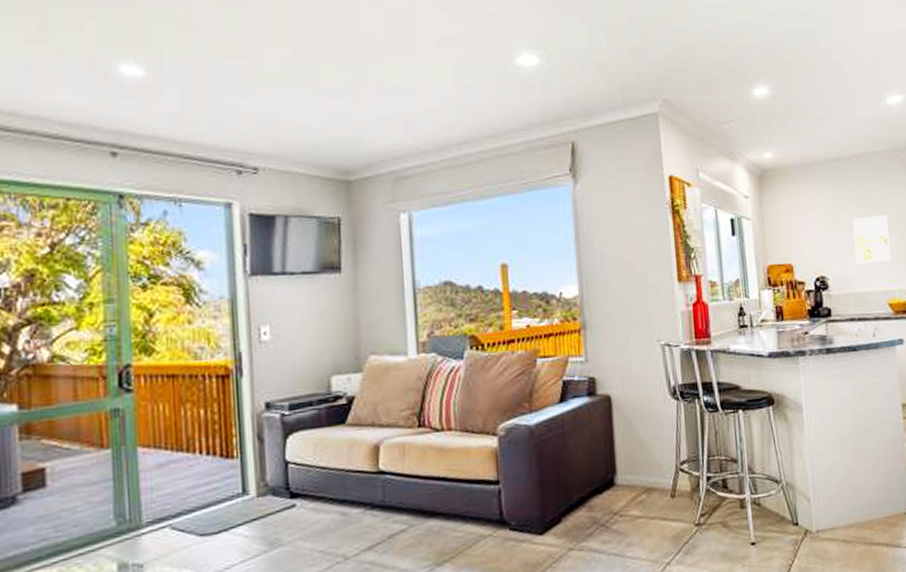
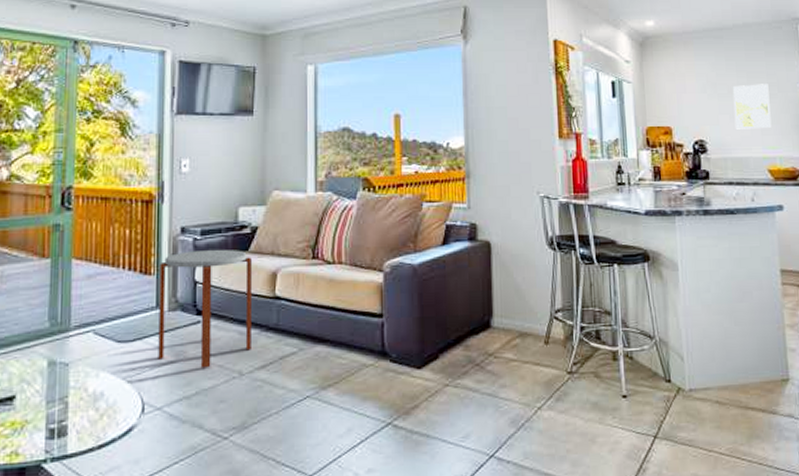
side table: none [243,423,356,556] -> present [158,249,252,368]

